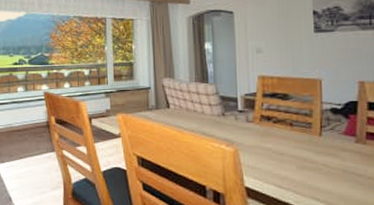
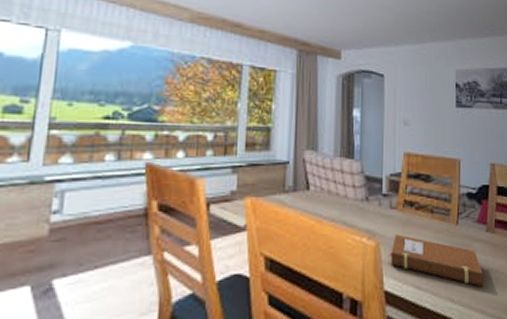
notebook: none [247,143,354,191] -> present [388,234,484,287]

